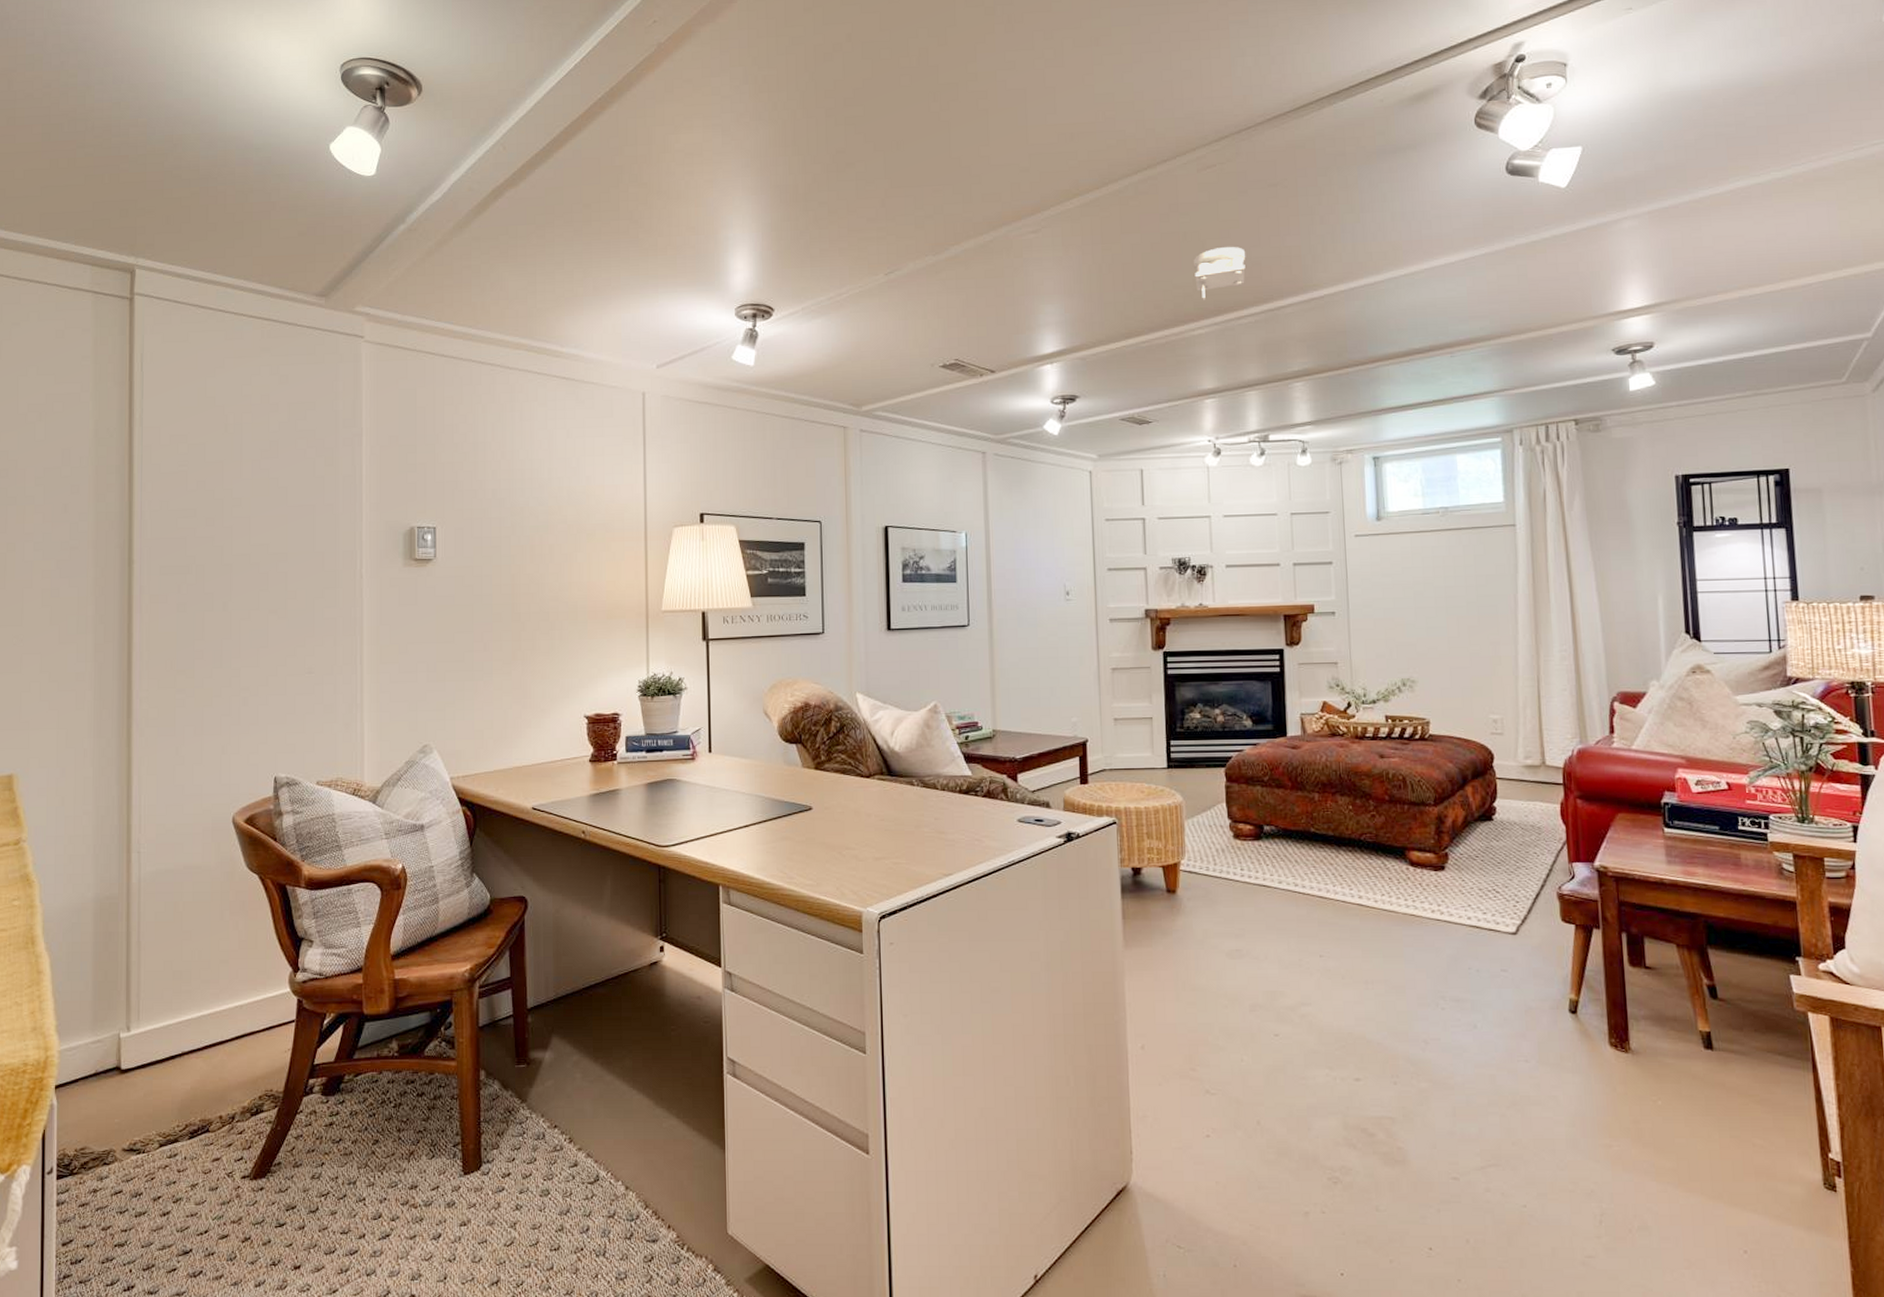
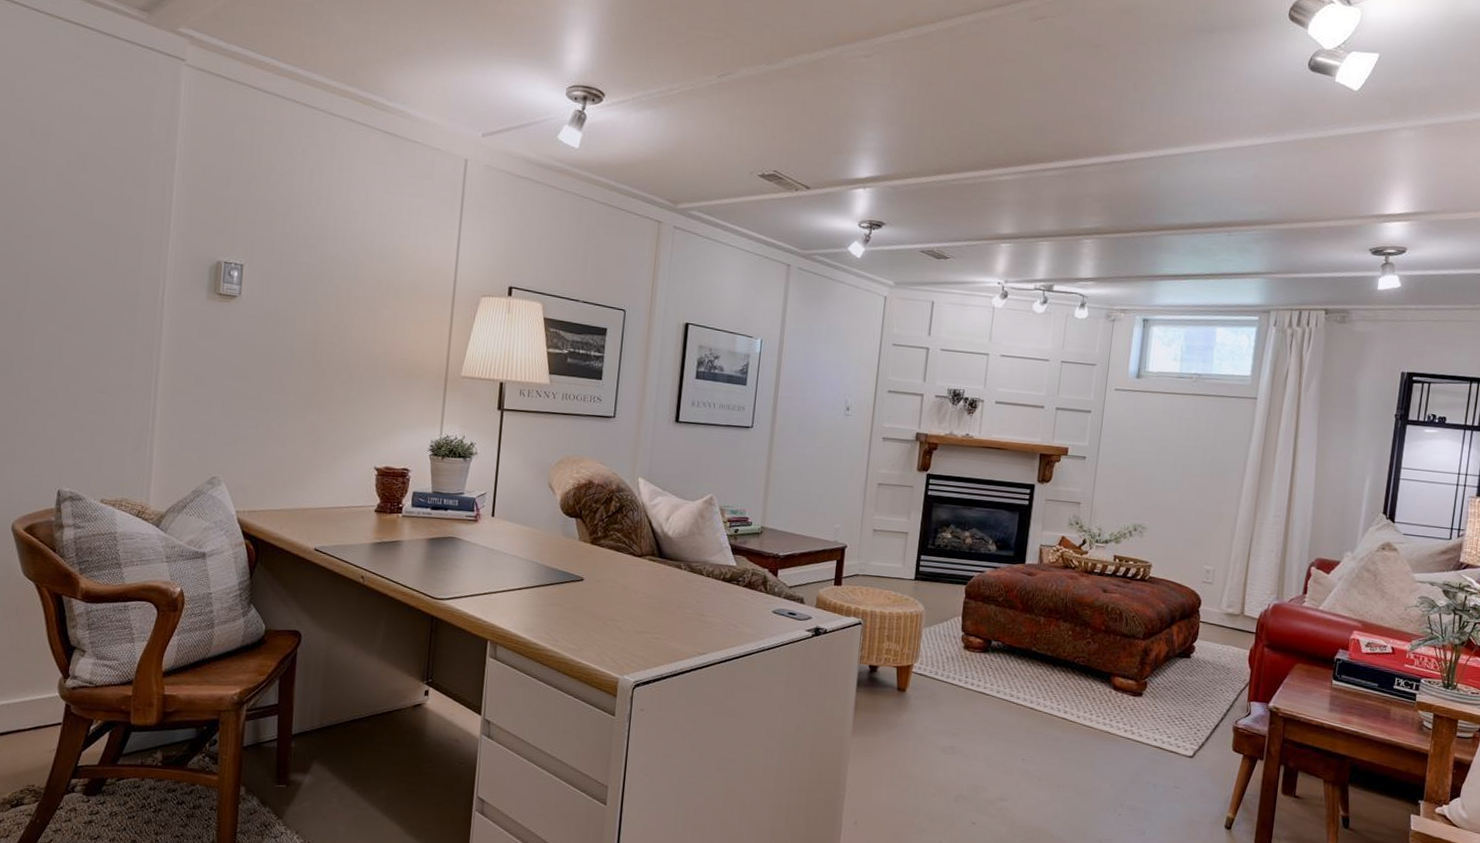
smoke detector: present [1194,246,1246,300] -> none [1009,98,1061,148]

